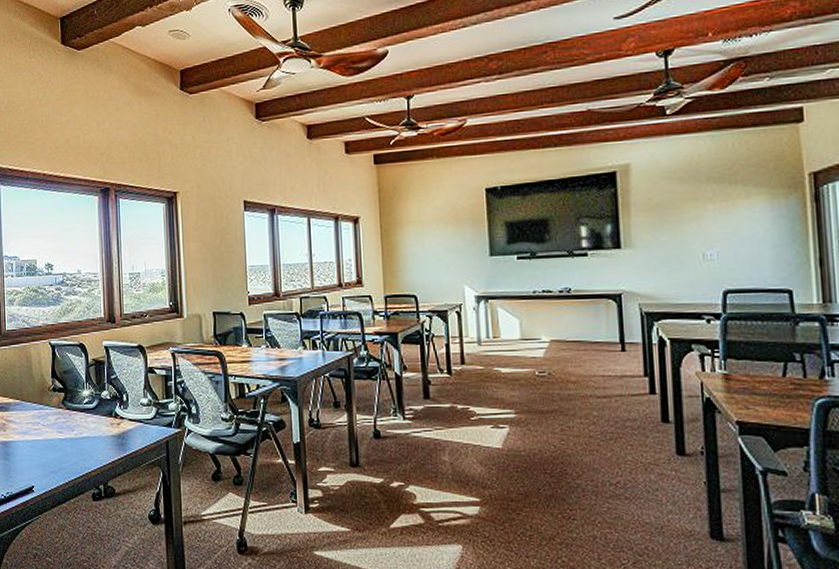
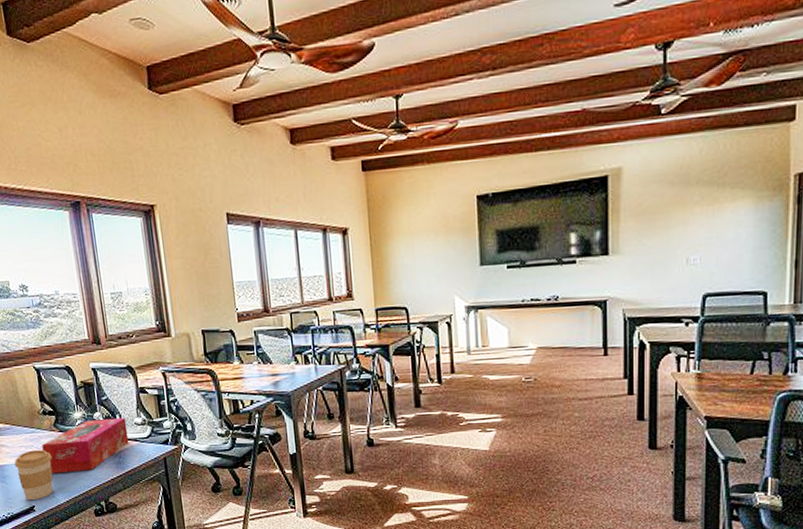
coffee cup: none [19,427,57,480] -> present [14,450,53,501]
tissue box: none [48,397,133,453] -> present [42,417,129,474]

